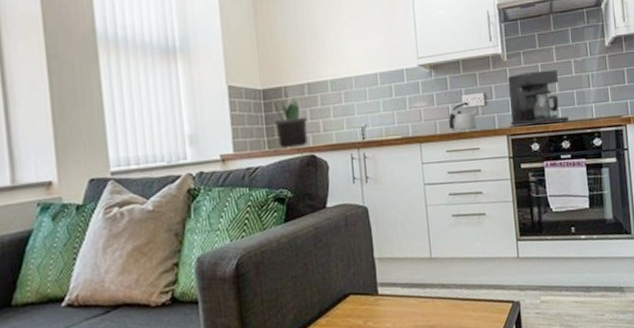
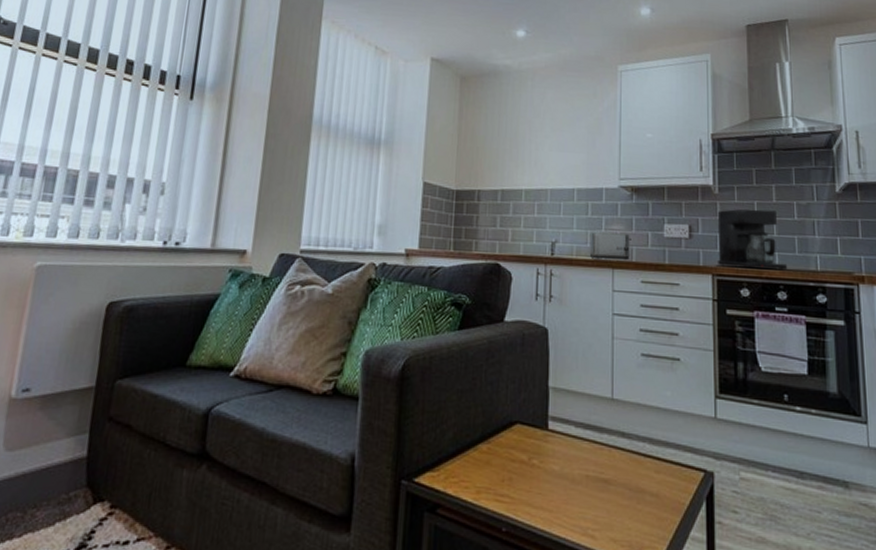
planter: present [272,97,308,148] -> none [464,200,496,253]
toaster: none [396,109,434,137] -> present [589,232,631,261]
kettle: present [449,101,479,132] -> none [647,231,682,263]

